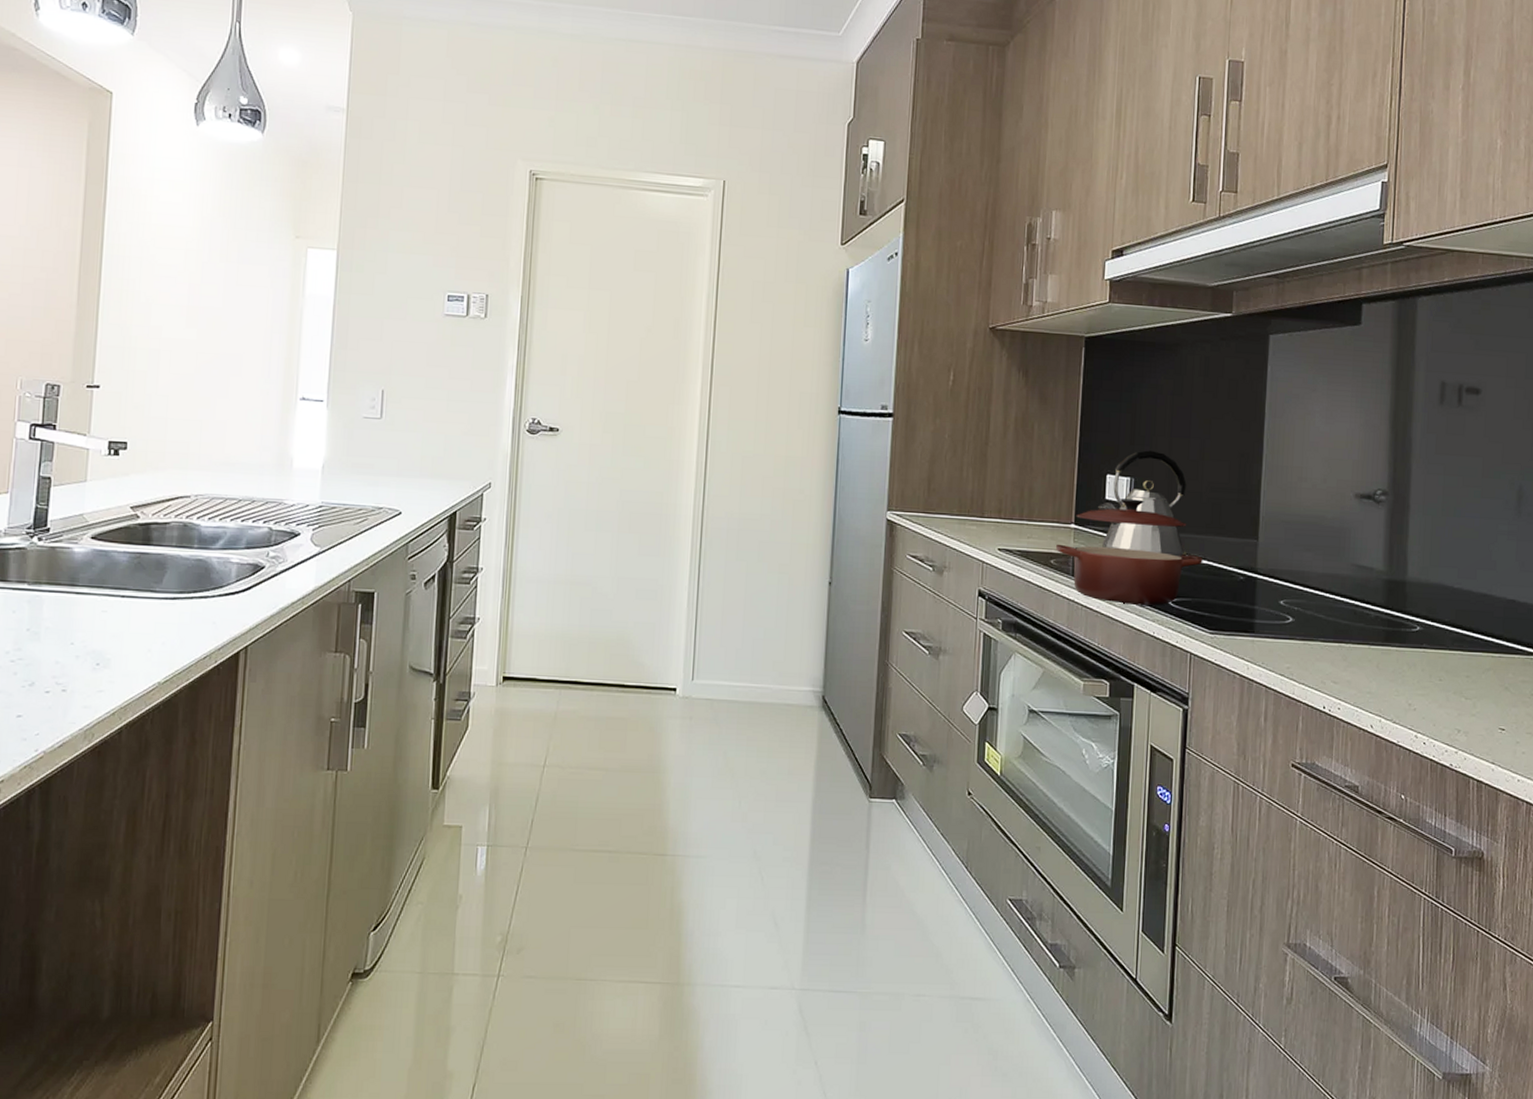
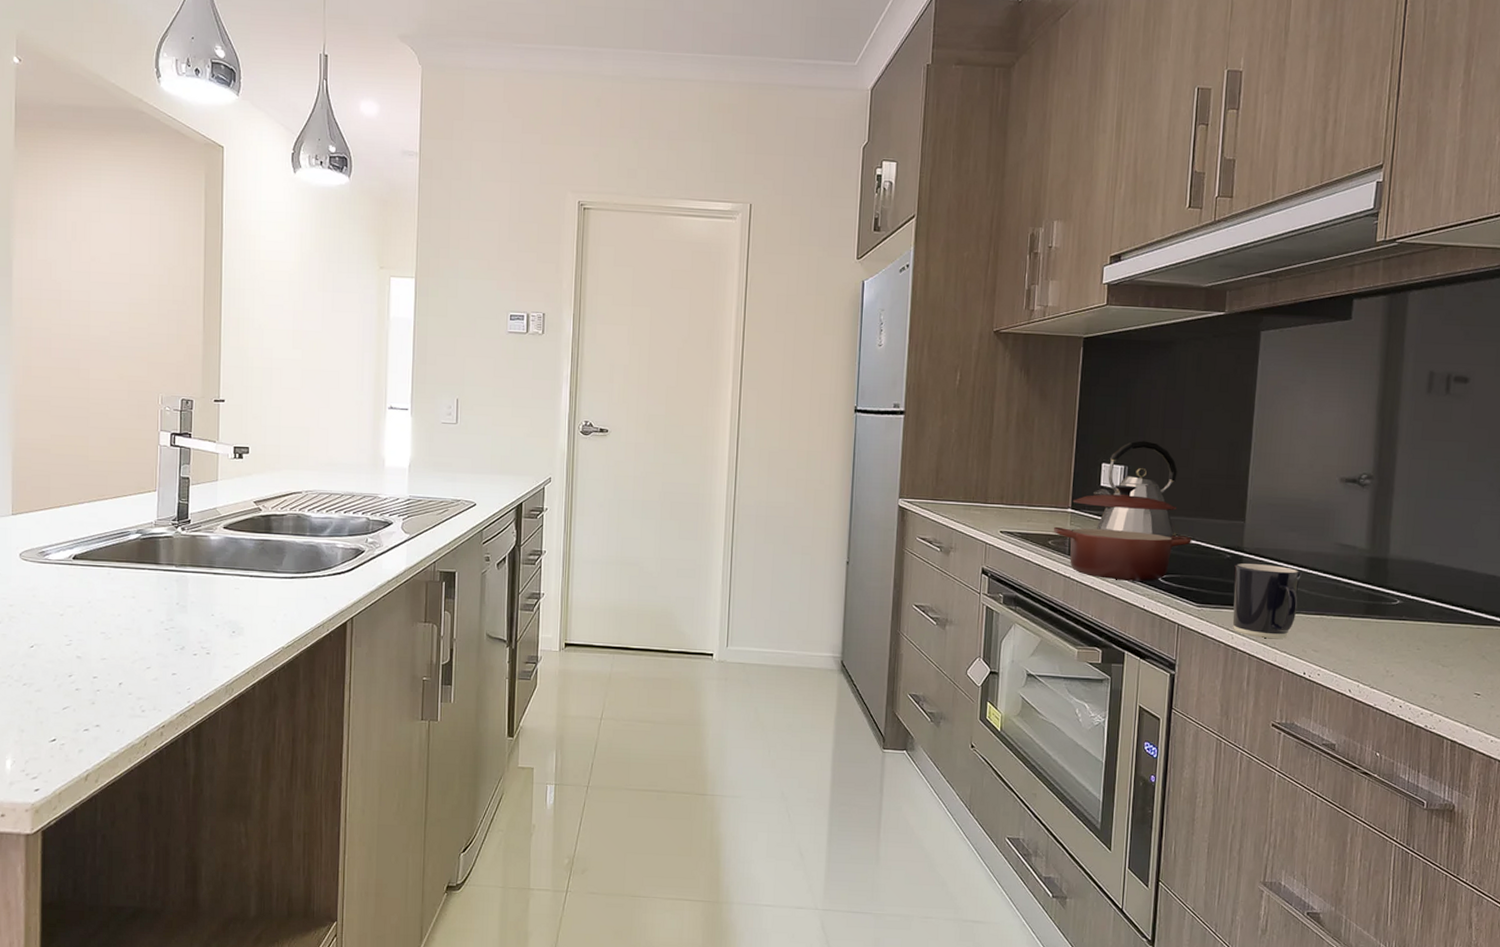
mug: none [1247,585,1318,670] -> present [1232,562,1302,639]

